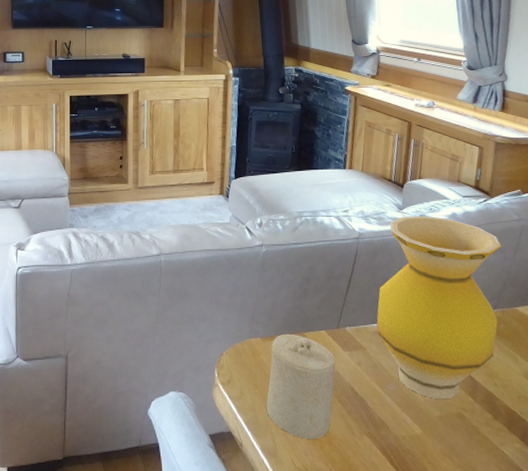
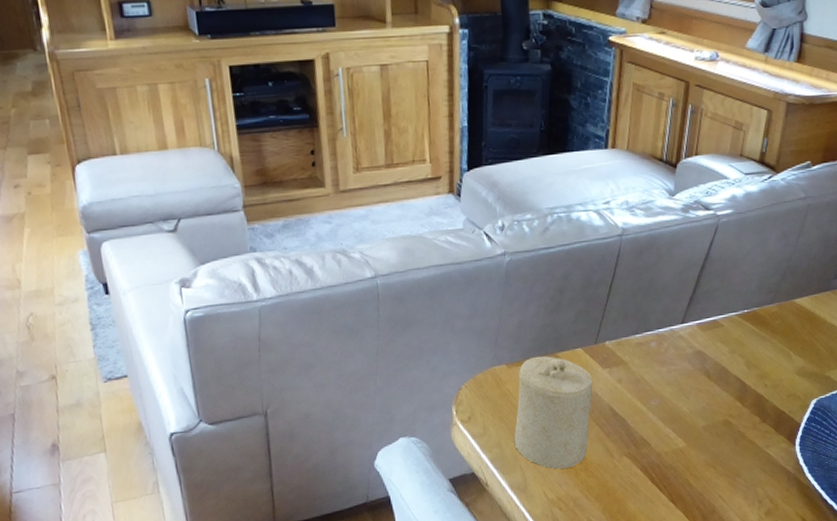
vase: present [376,216,502,400] -> none [640,201,784,409]

